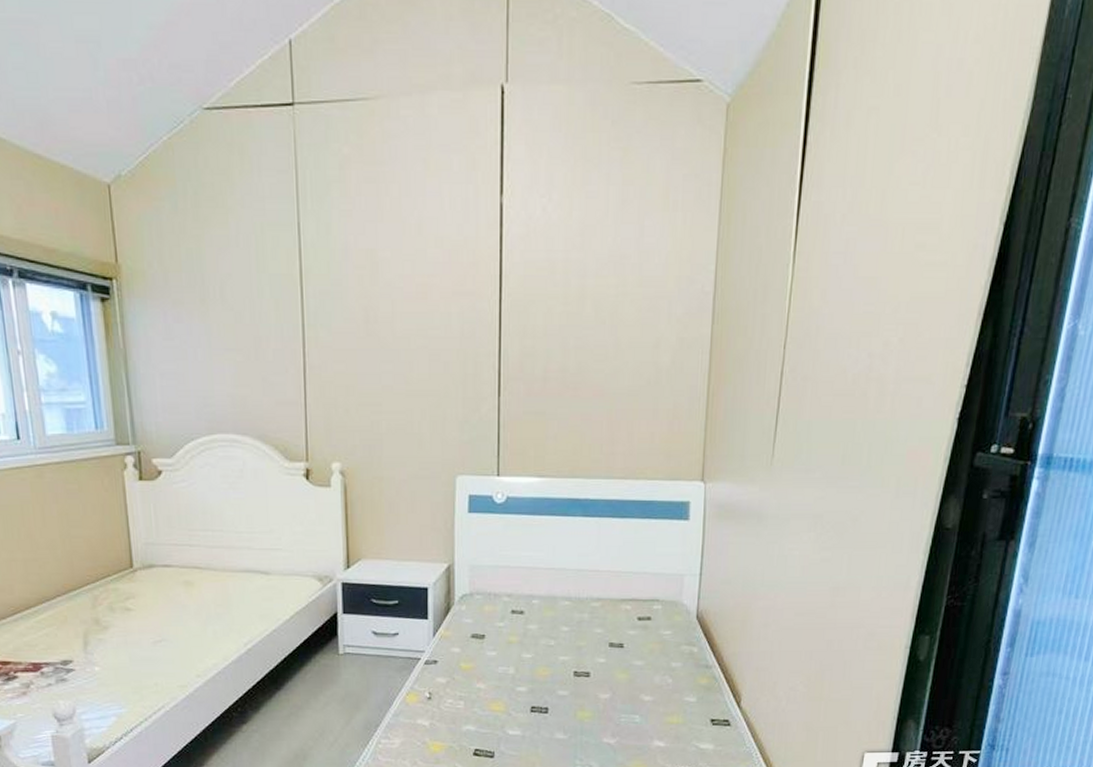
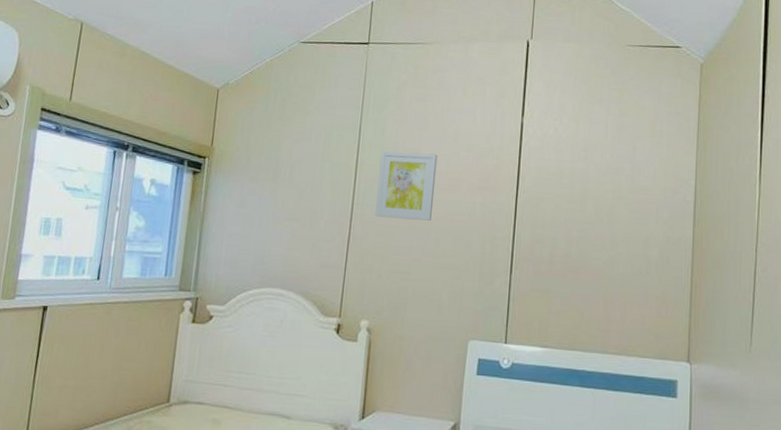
wall art: none [329,253,401,339] -> present [375,151,438,221]

